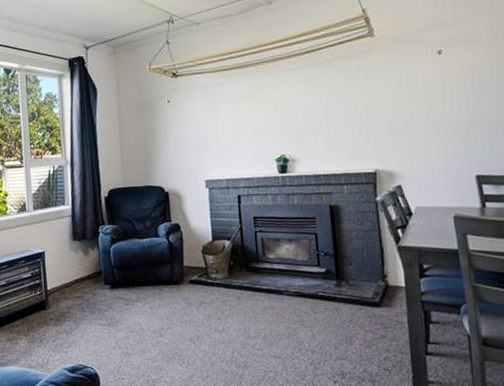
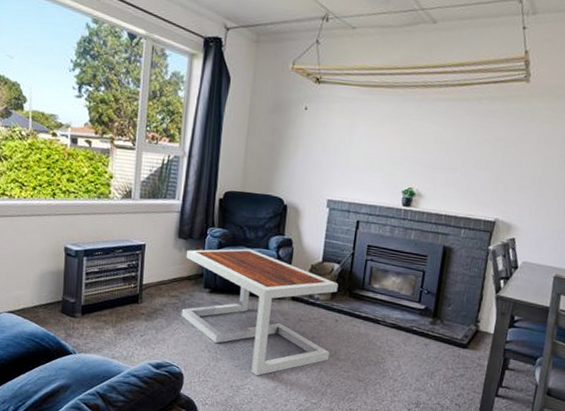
coffee table: none [82,240,240,367] -> present [181,248,339,376]

